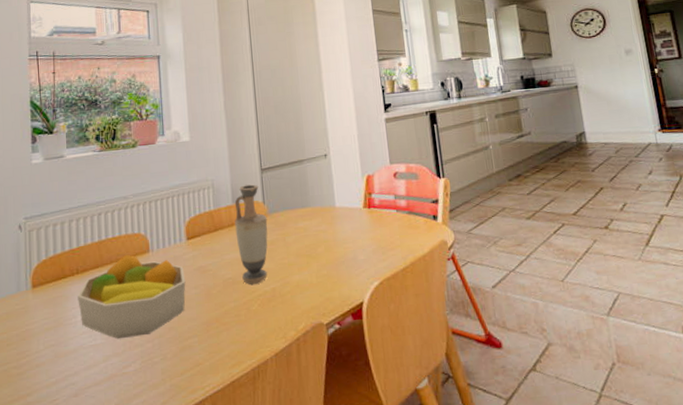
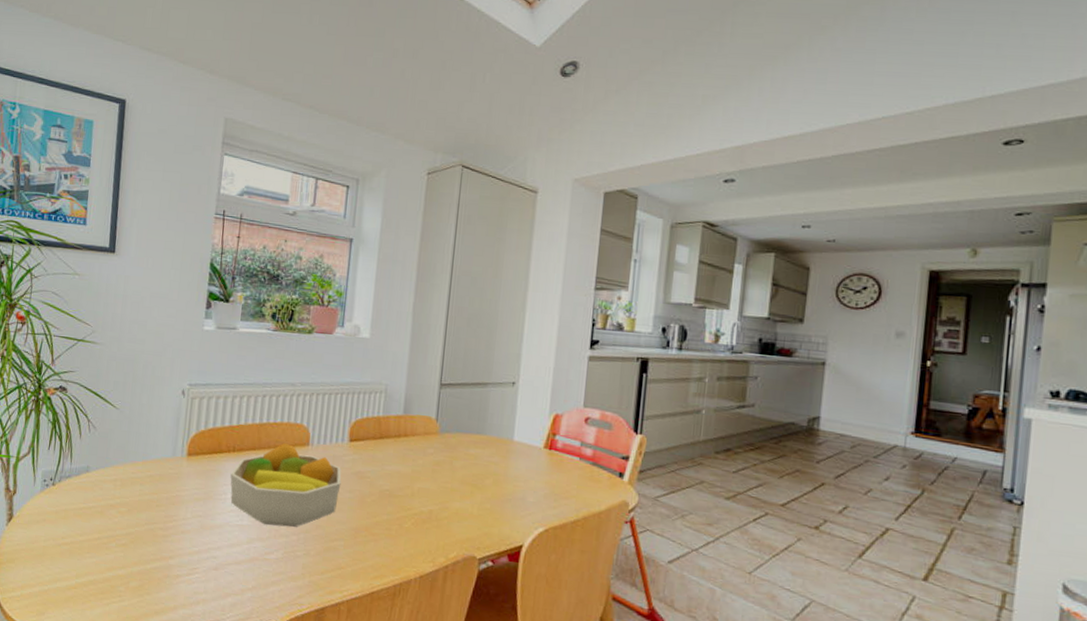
vase: present [234,184,268,286] -> none [400,397,438,503]

